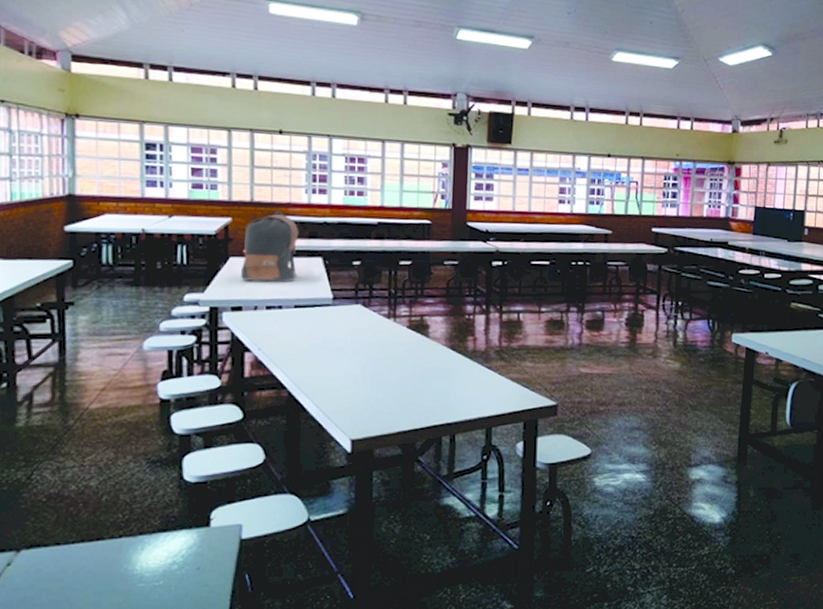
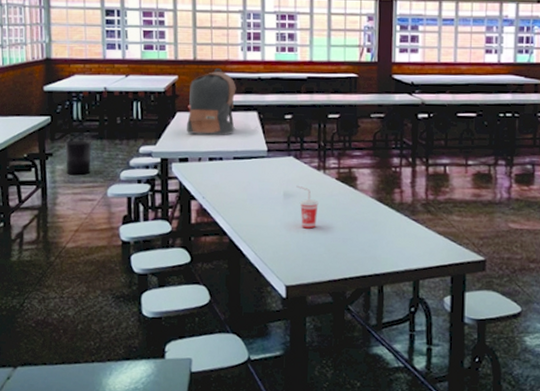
waste bin: none [89,286,125,327] -> present [64,140,92,176]
beverage cup: none [364,334,388,379] -> present [296,185,319,229]

